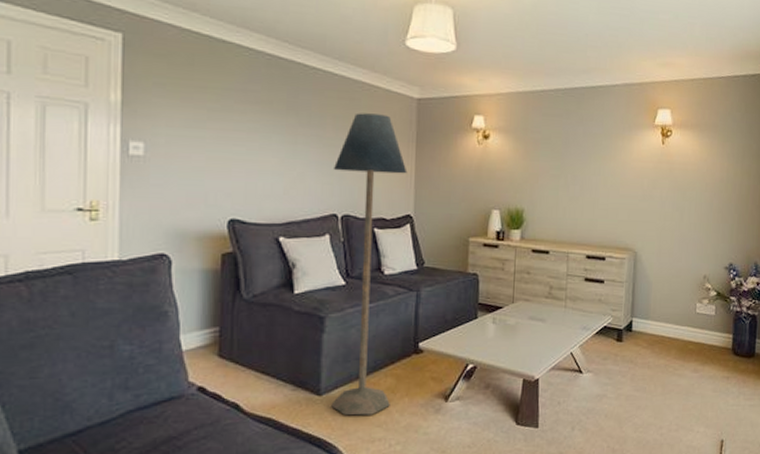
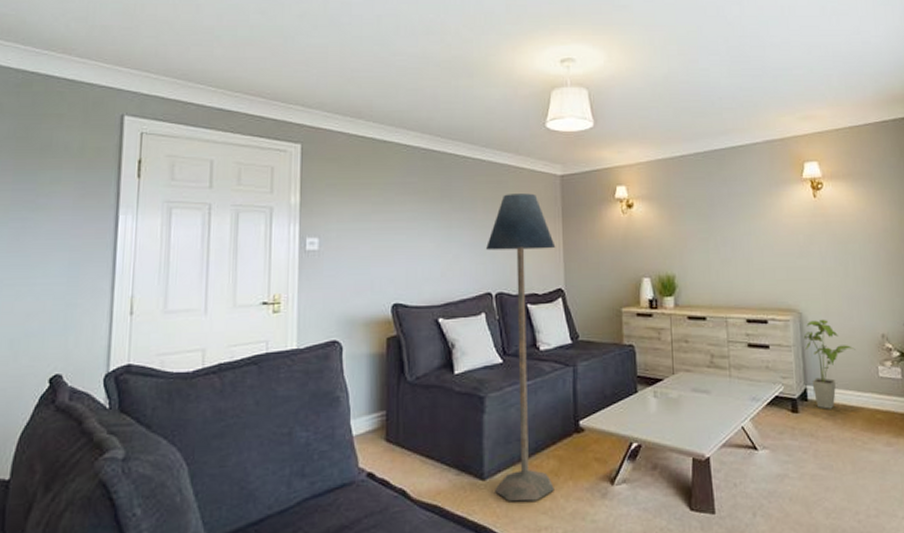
house plant: none [635,259,679,339] -> present [803,319,855,409]

